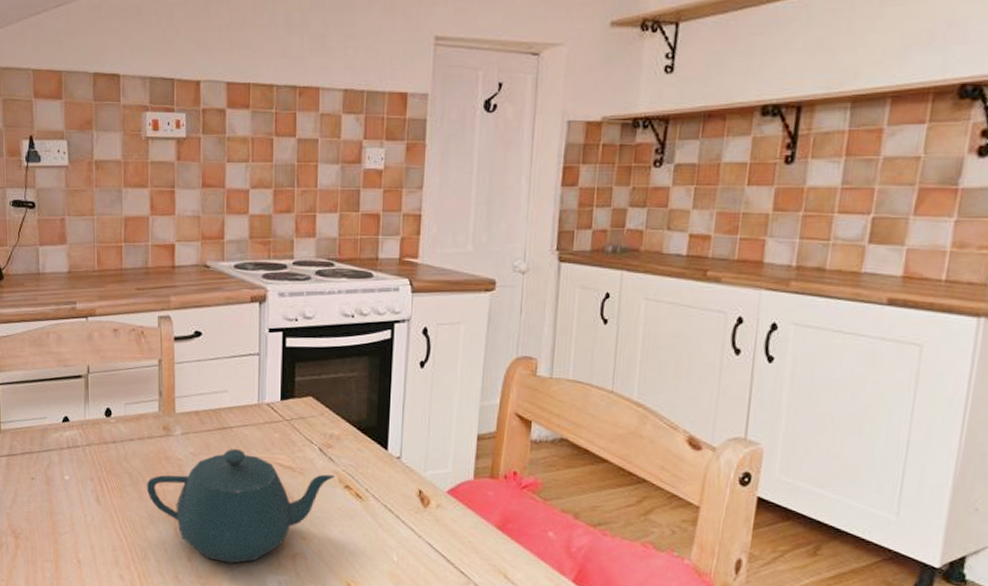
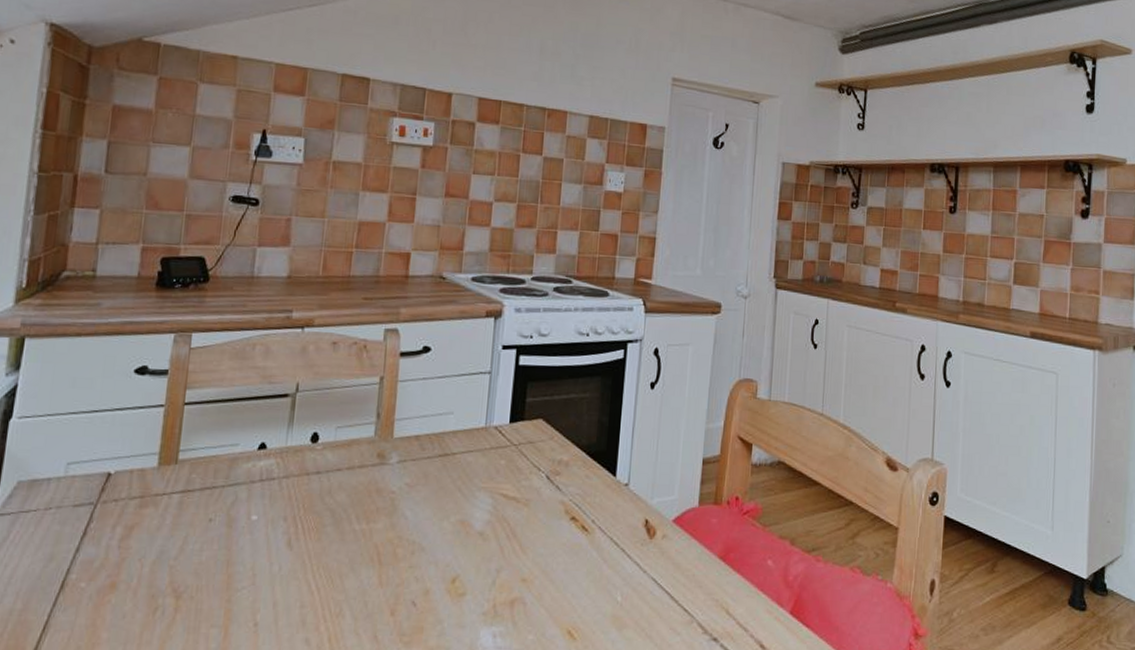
teapot: present [146,449,335,563] -> none [350,478,561,615]

